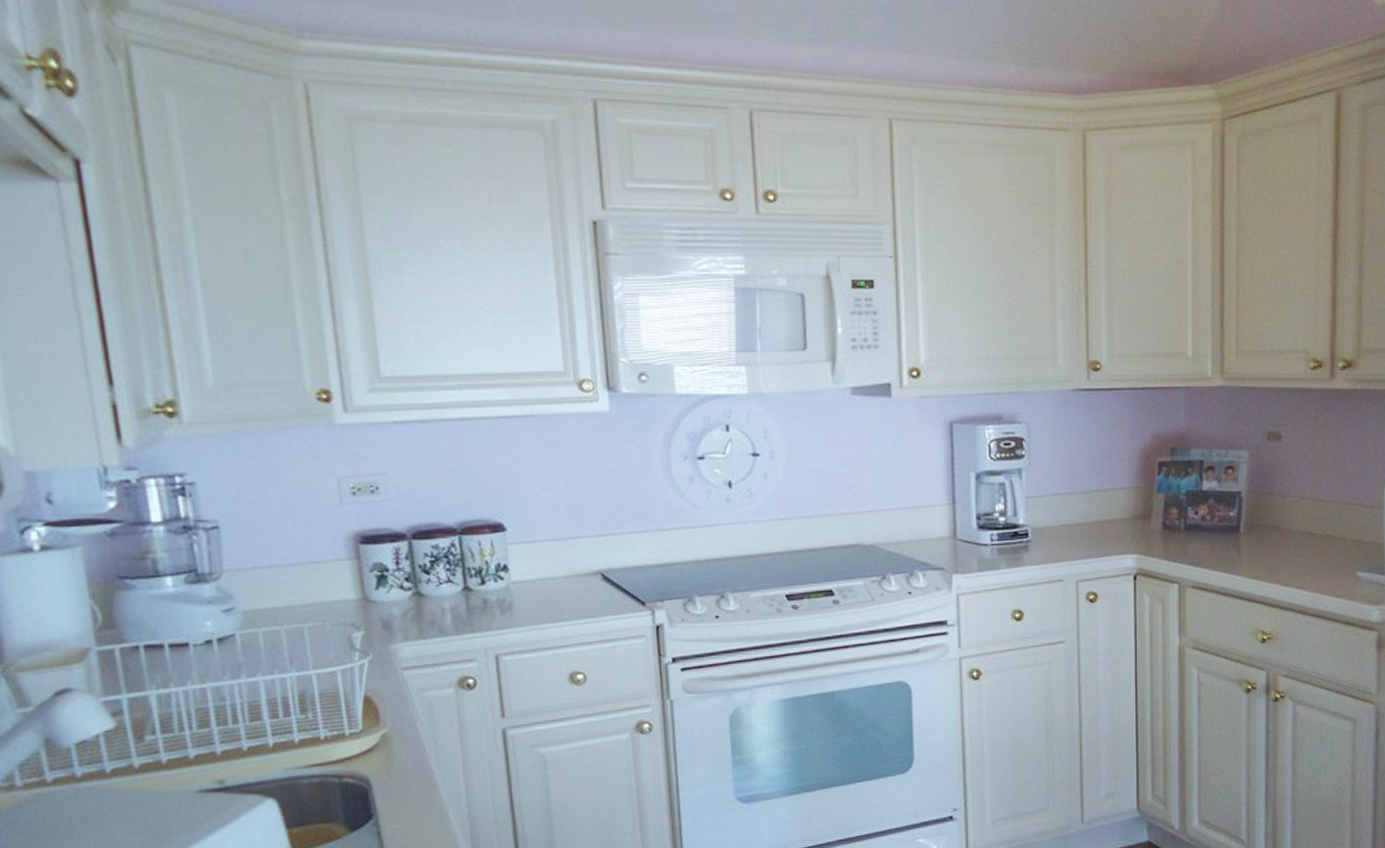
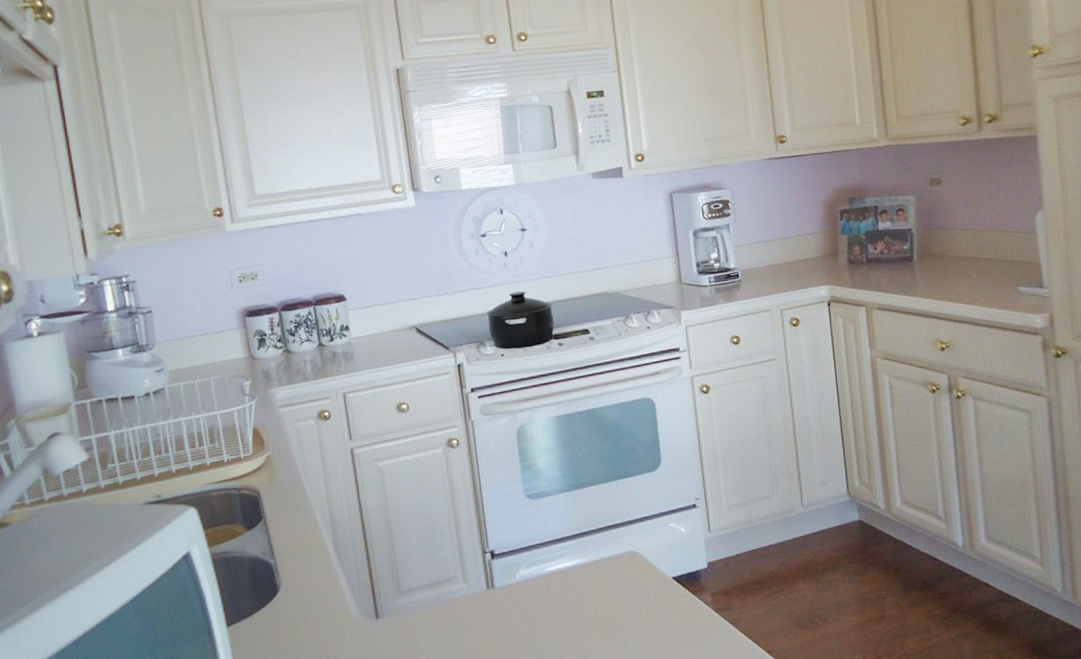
saucepan: none [698,535,788,610] -> present [486,291,554,350]

